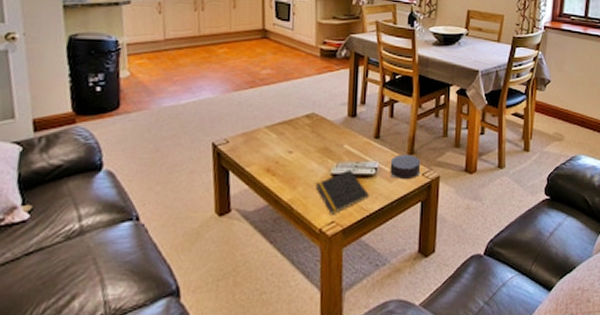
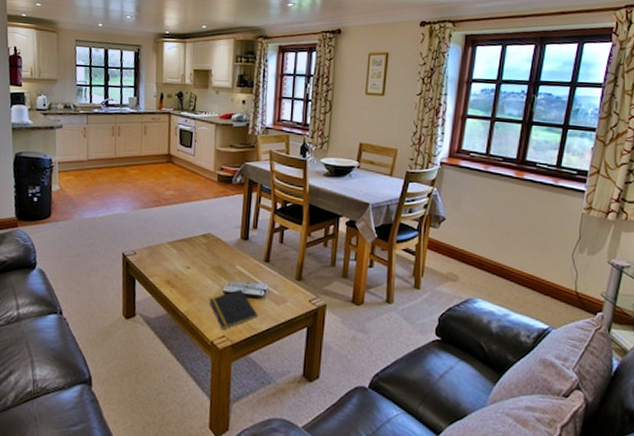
candle: present [390,154,421,179] -> none [278,279,308,304]

